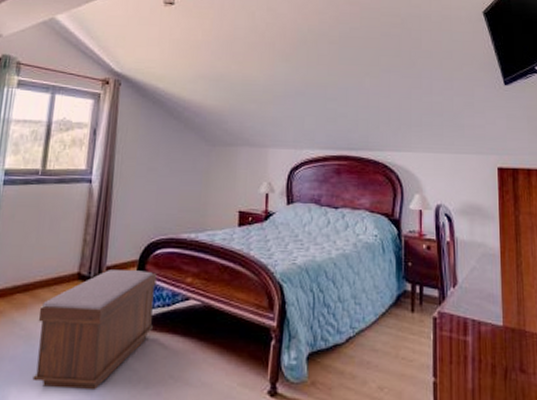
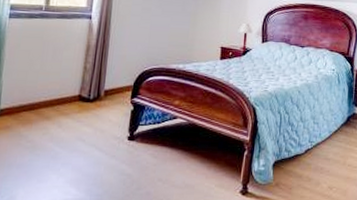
bench: present [32,270,157,391] -> none [38,93,149,191]

